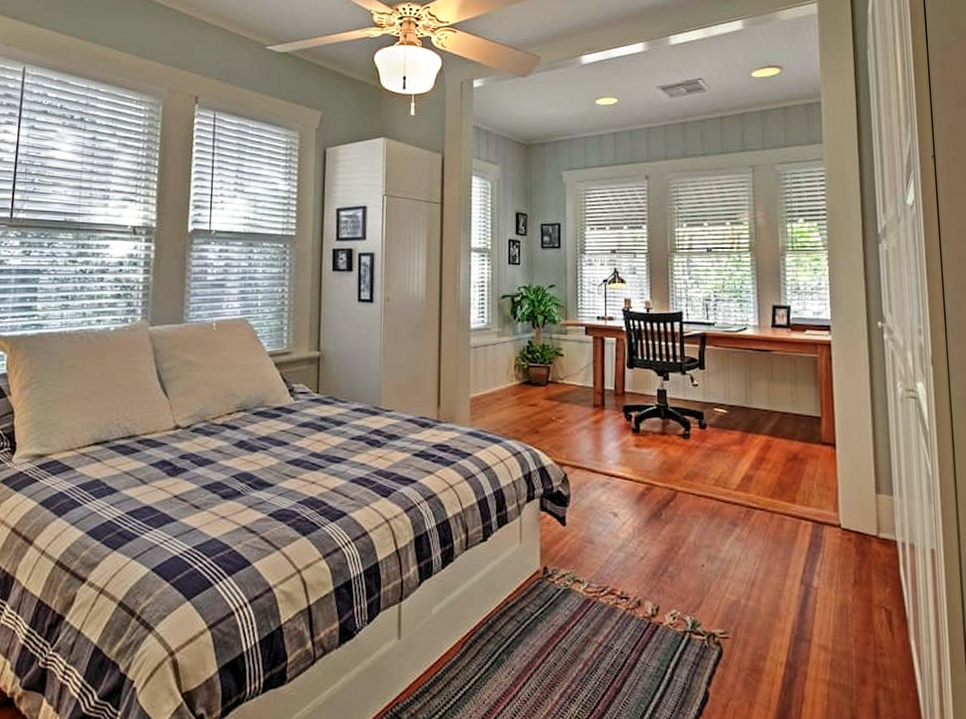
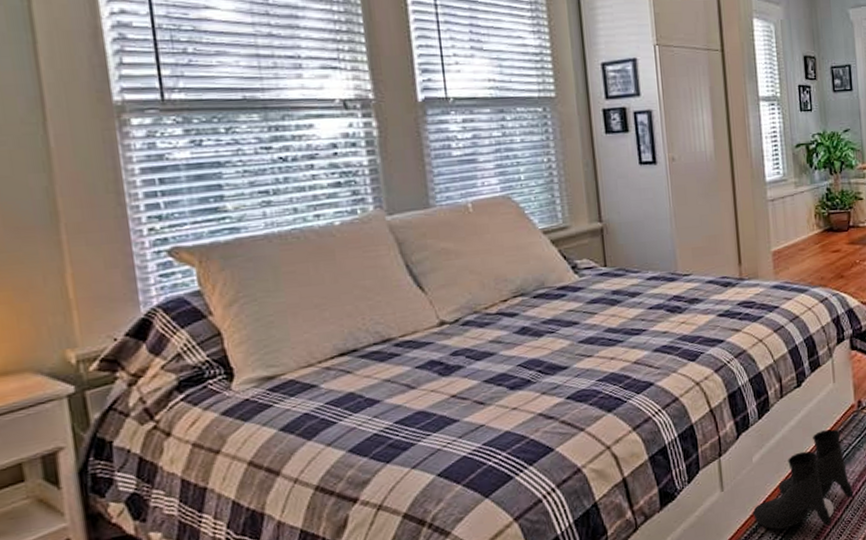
boots: none [426,593,532,701] -> present [752,429,854,530]

